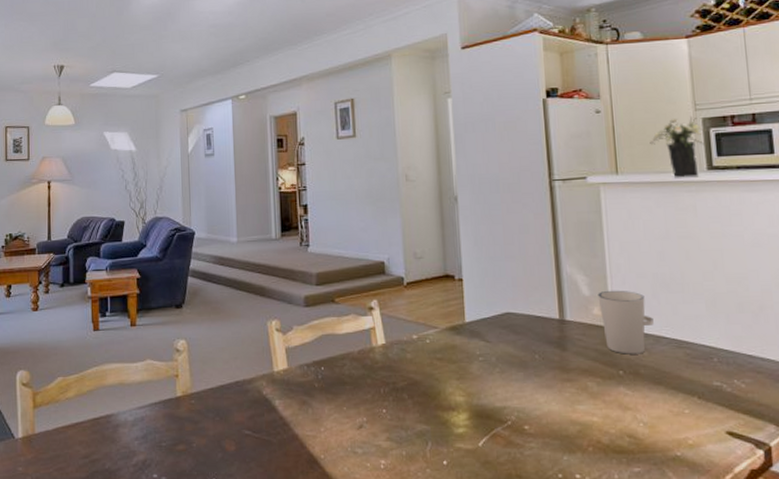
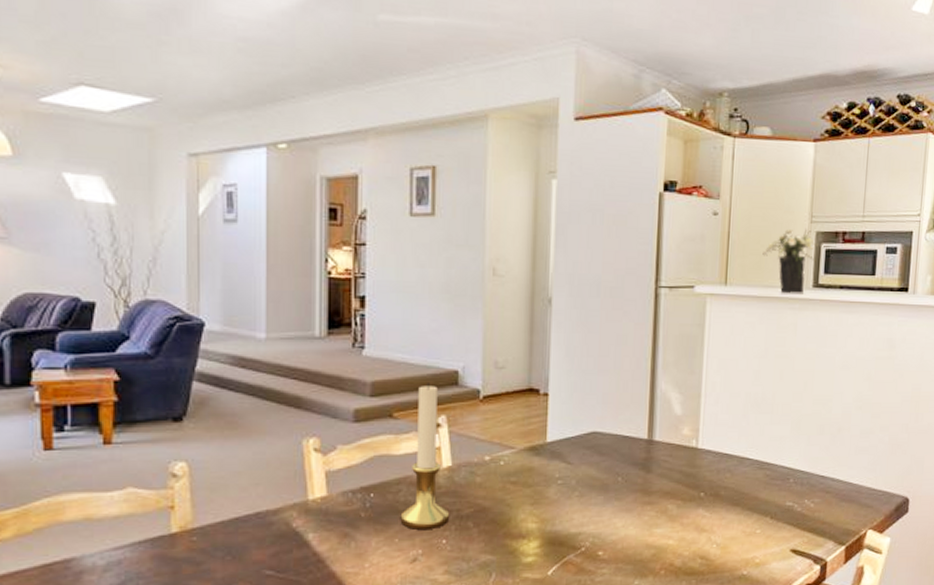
candle holder: none [346,272,388,399] -> present [400,383,450,530]
cup: present [597,290,654,354] -> none [689,409,740,476]

